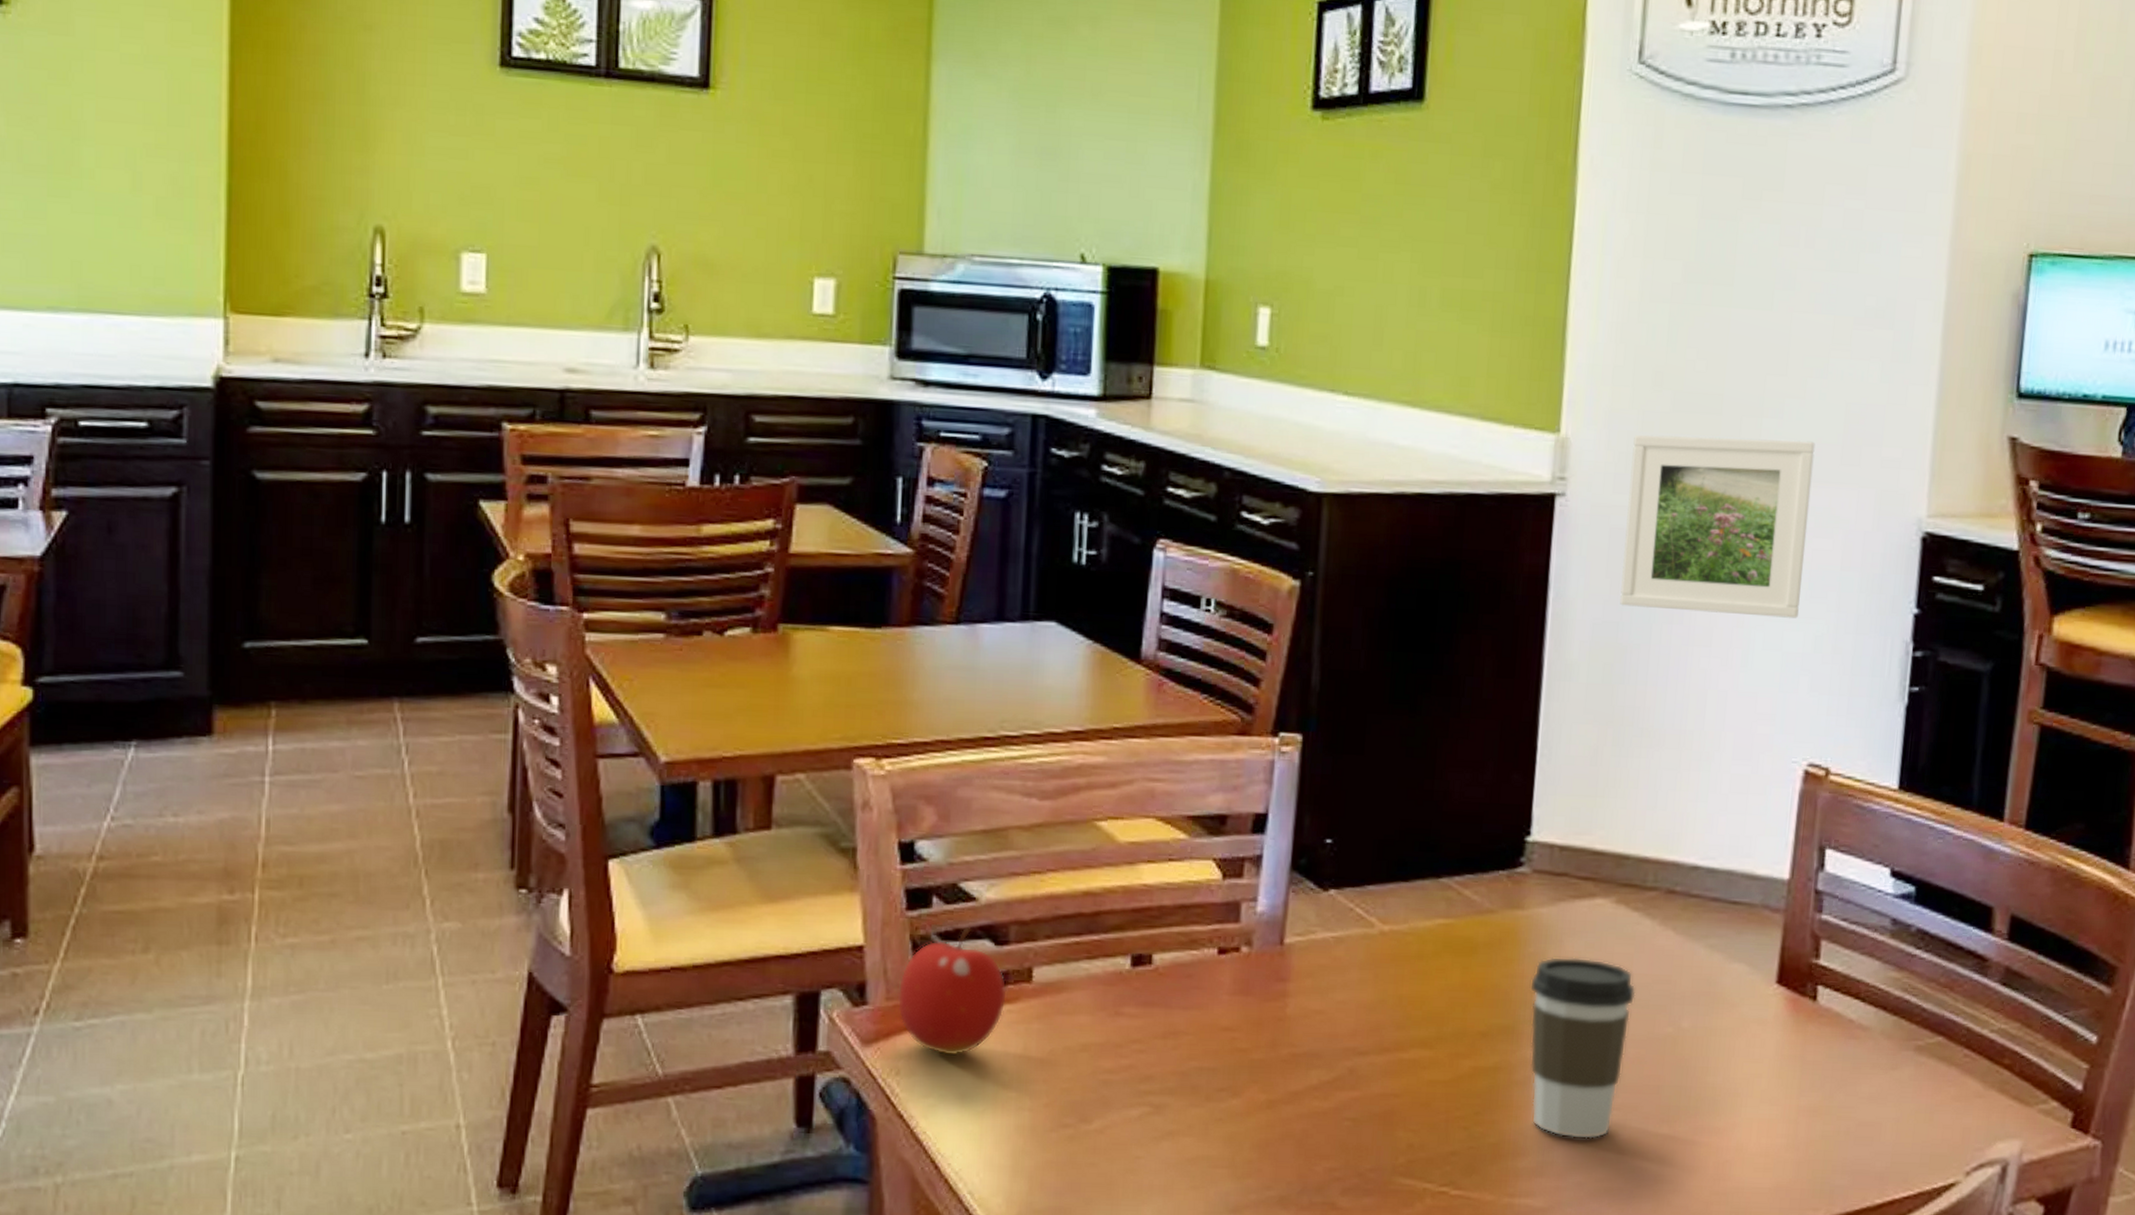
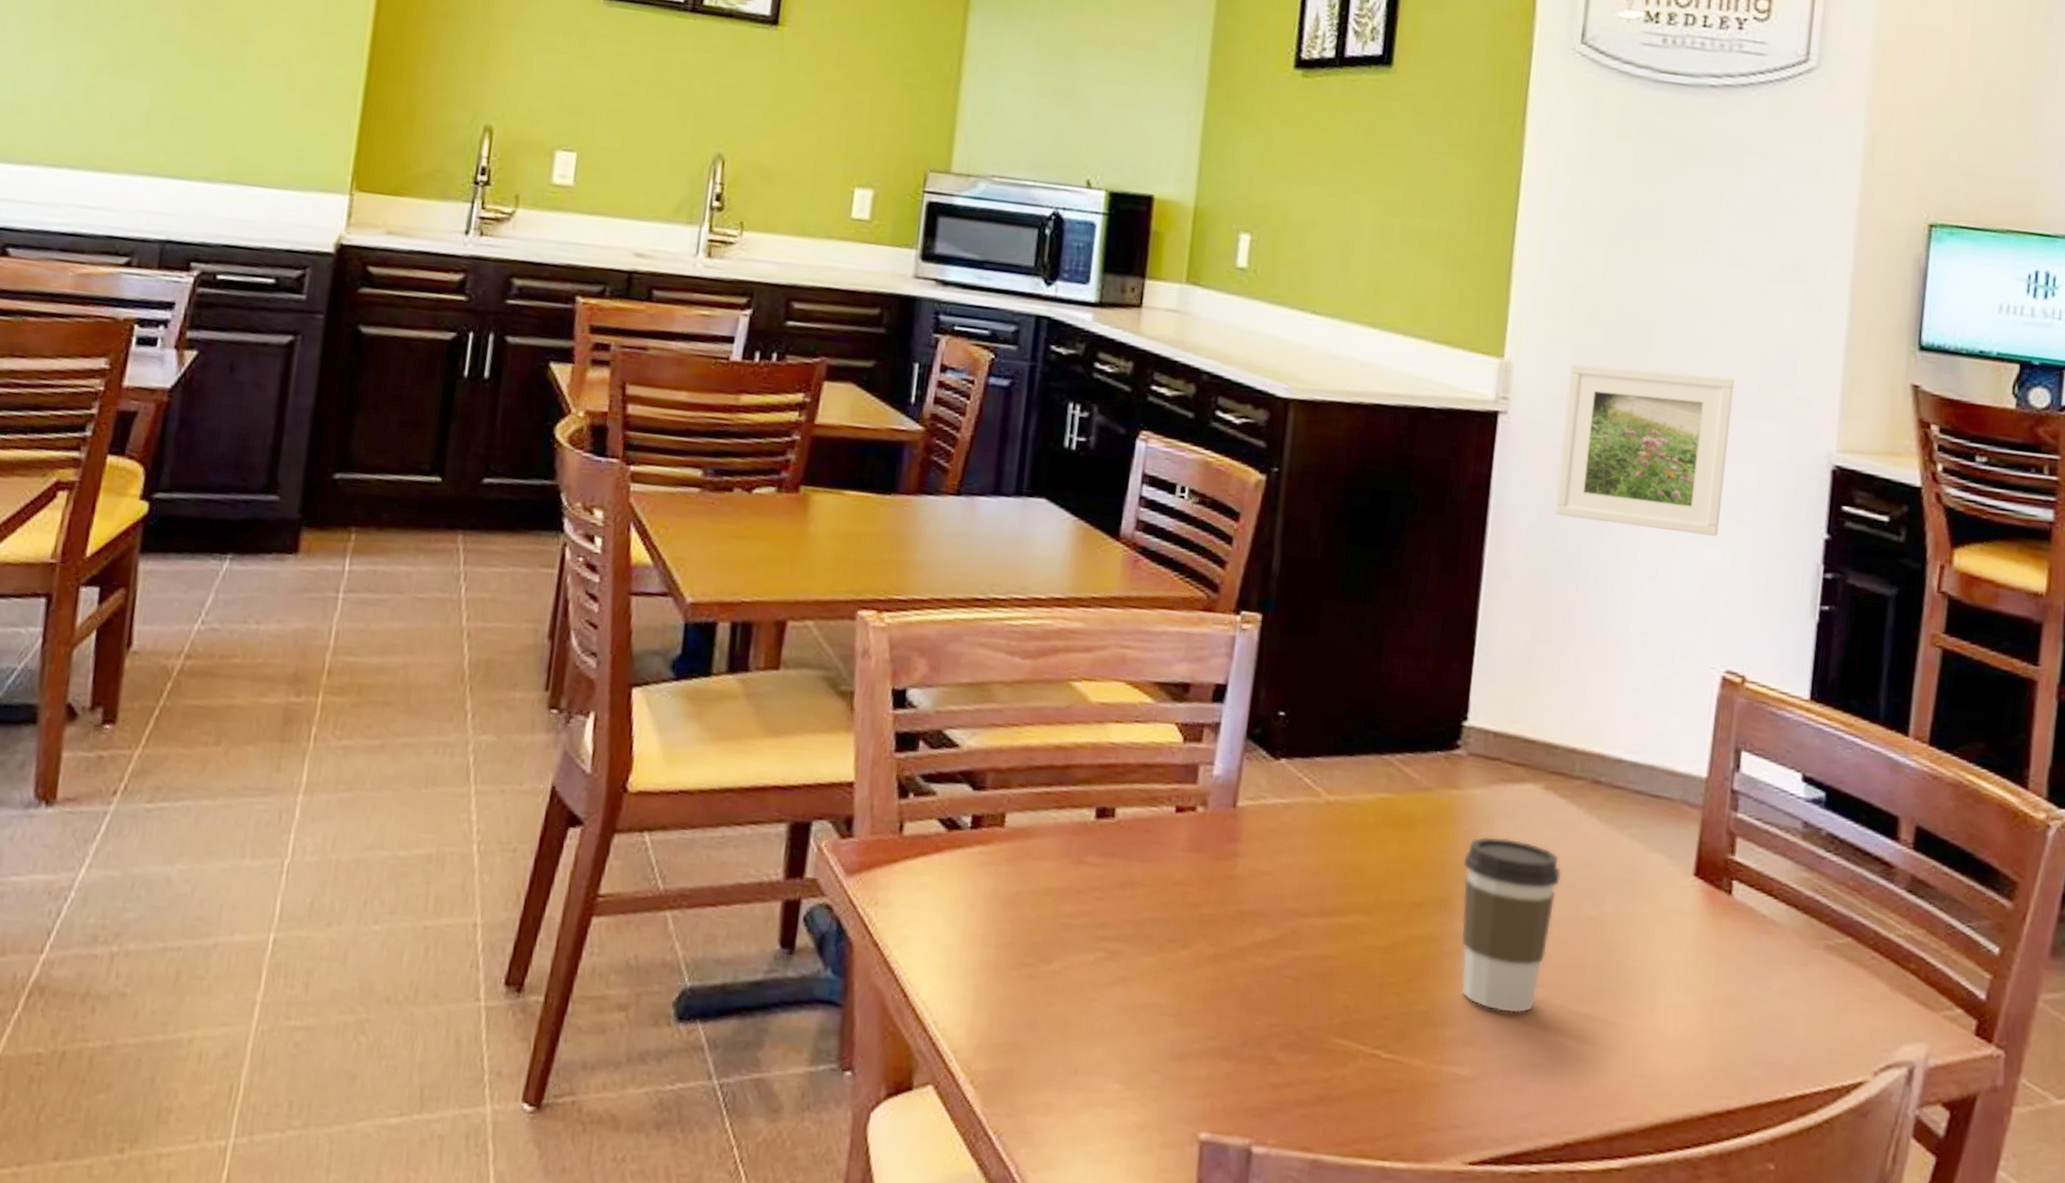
fruit: present [897,926,1007,1057] -> none [880,770,981,892]

